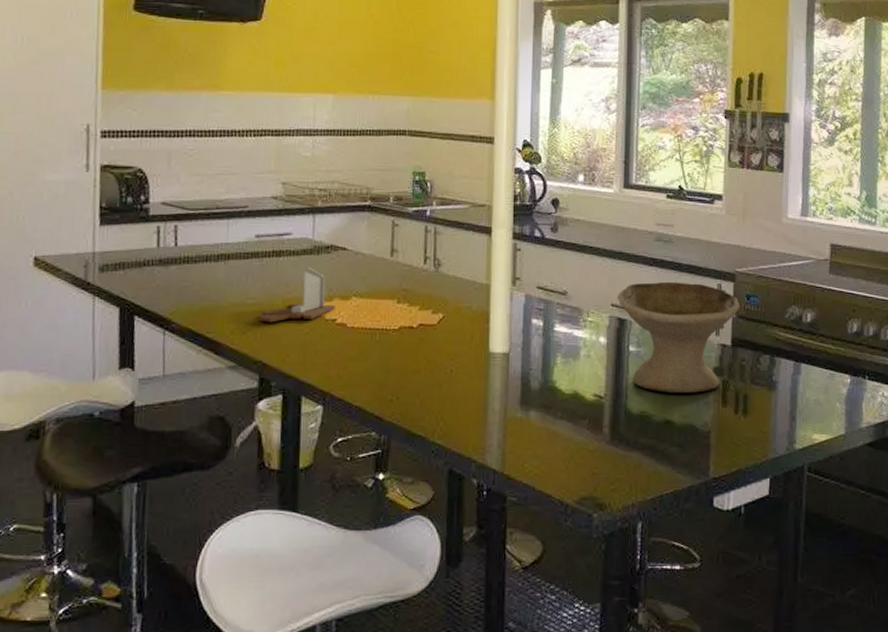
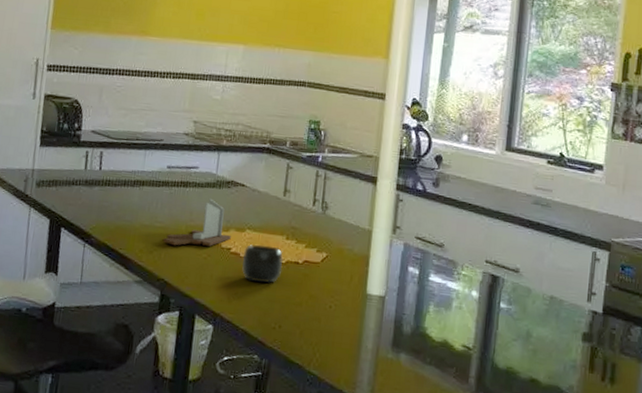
mug: none [351,312,396,352] -> present [242,244,284,283]
bowl: present [617,281,740,393] -> none [491,243,614,356]

